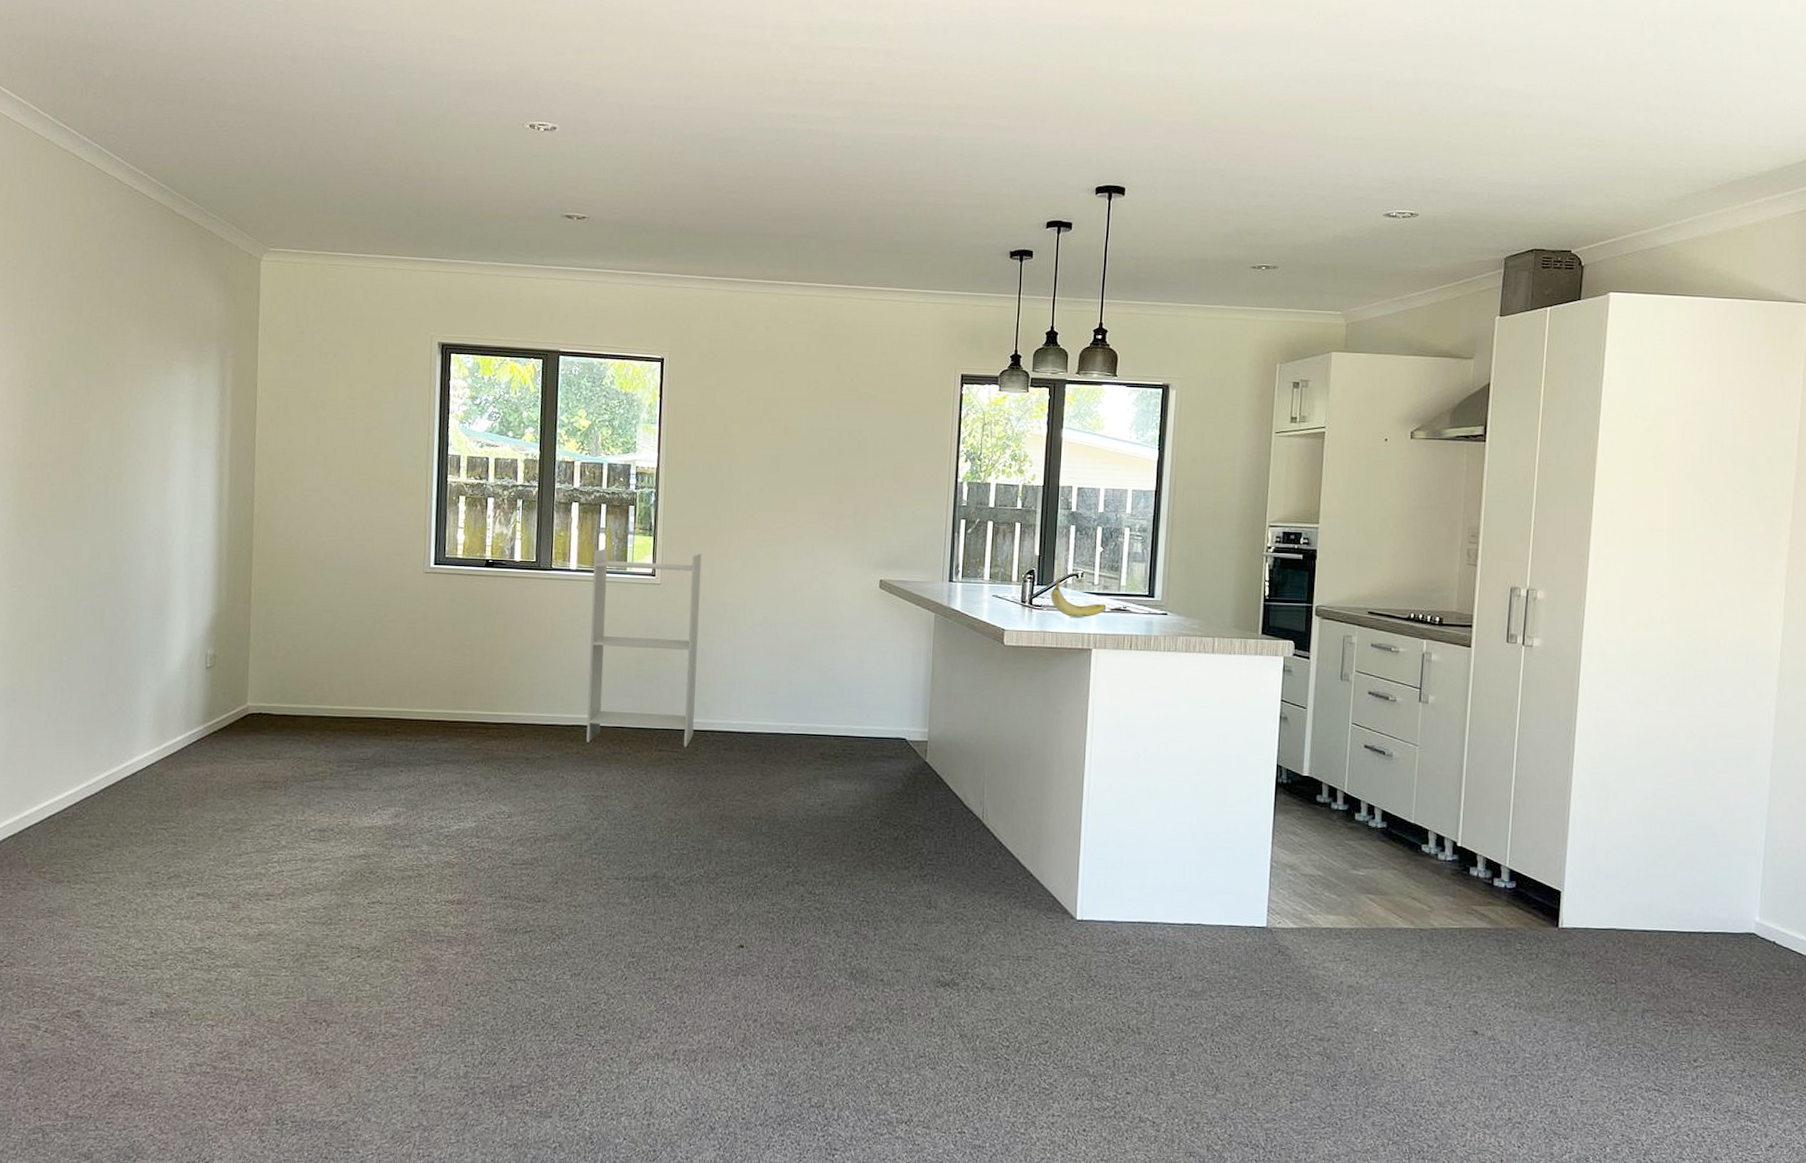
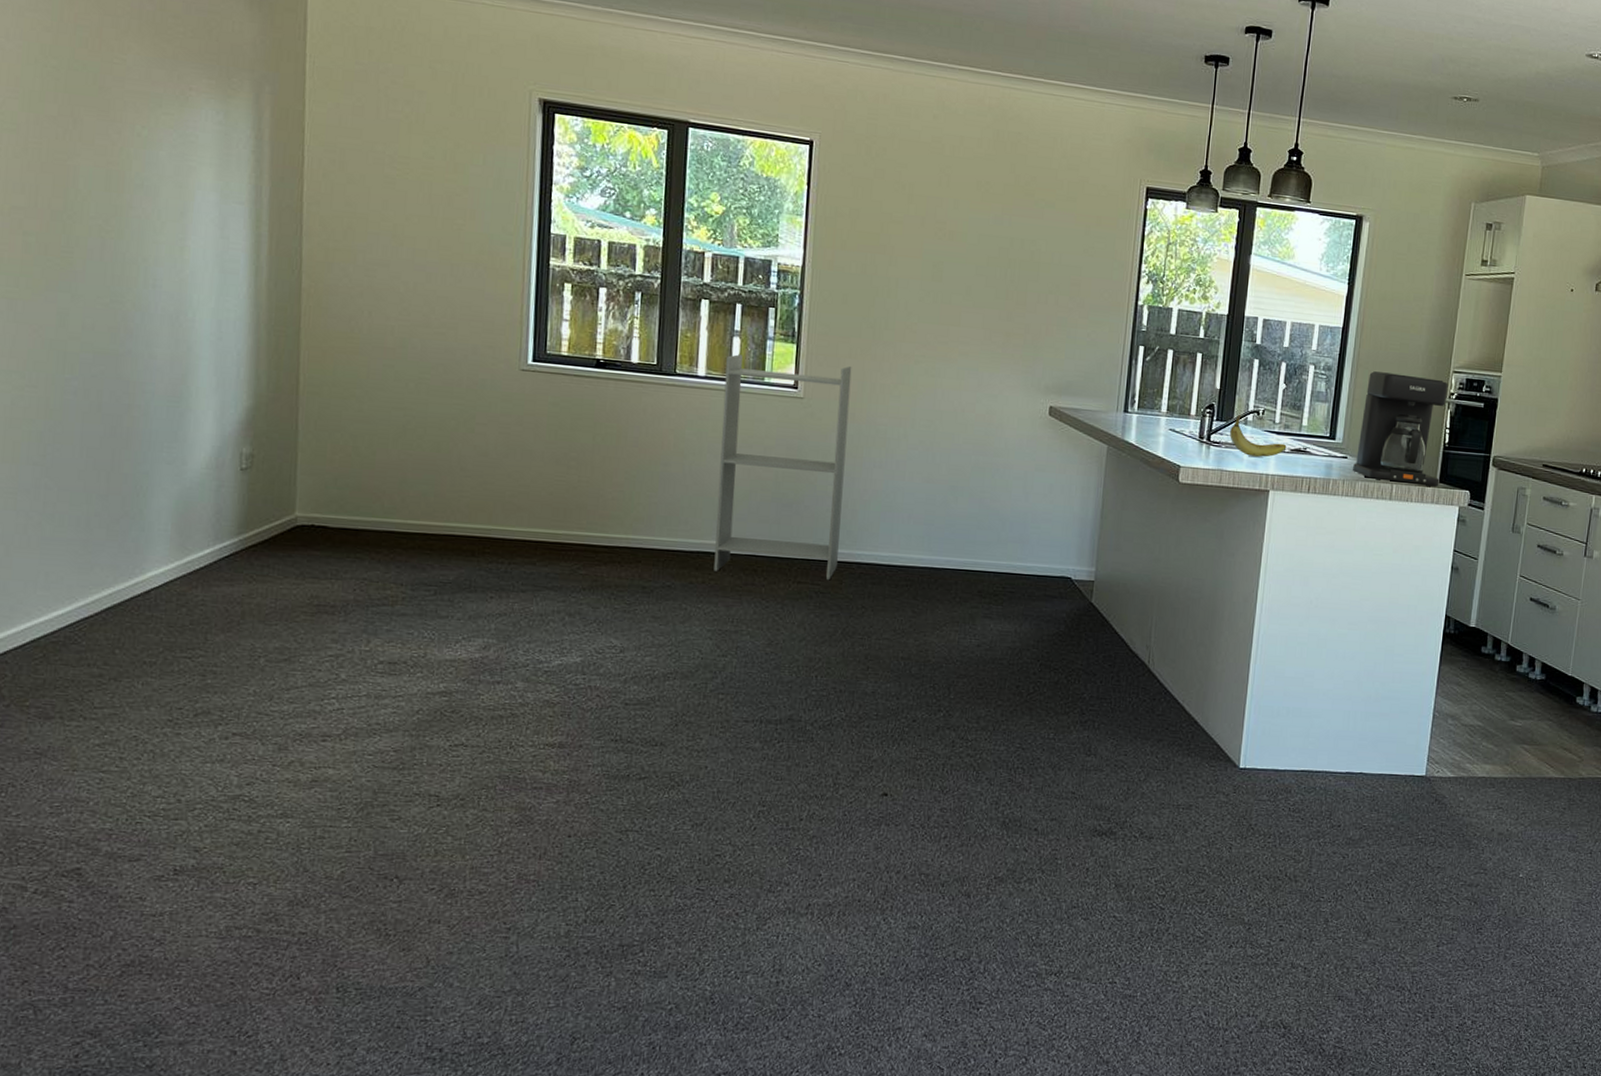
coffee maker: none [1174,530,1265,640] -> present [1353,371,1448,488]

